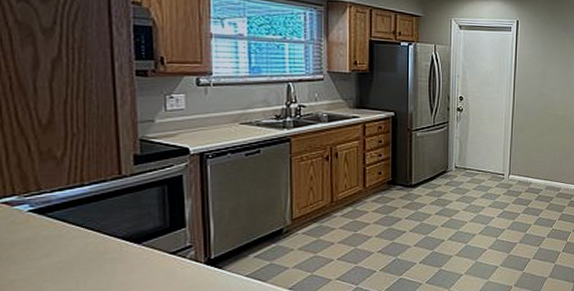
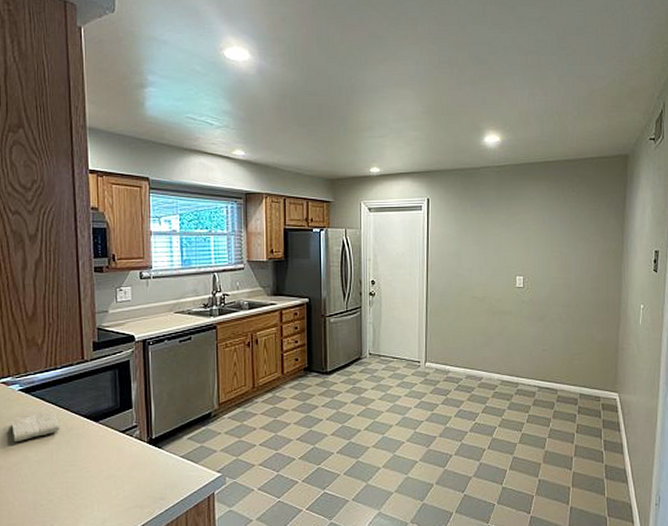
washcloth: none [18,232,90,270] -> present [11,410,61,441]

